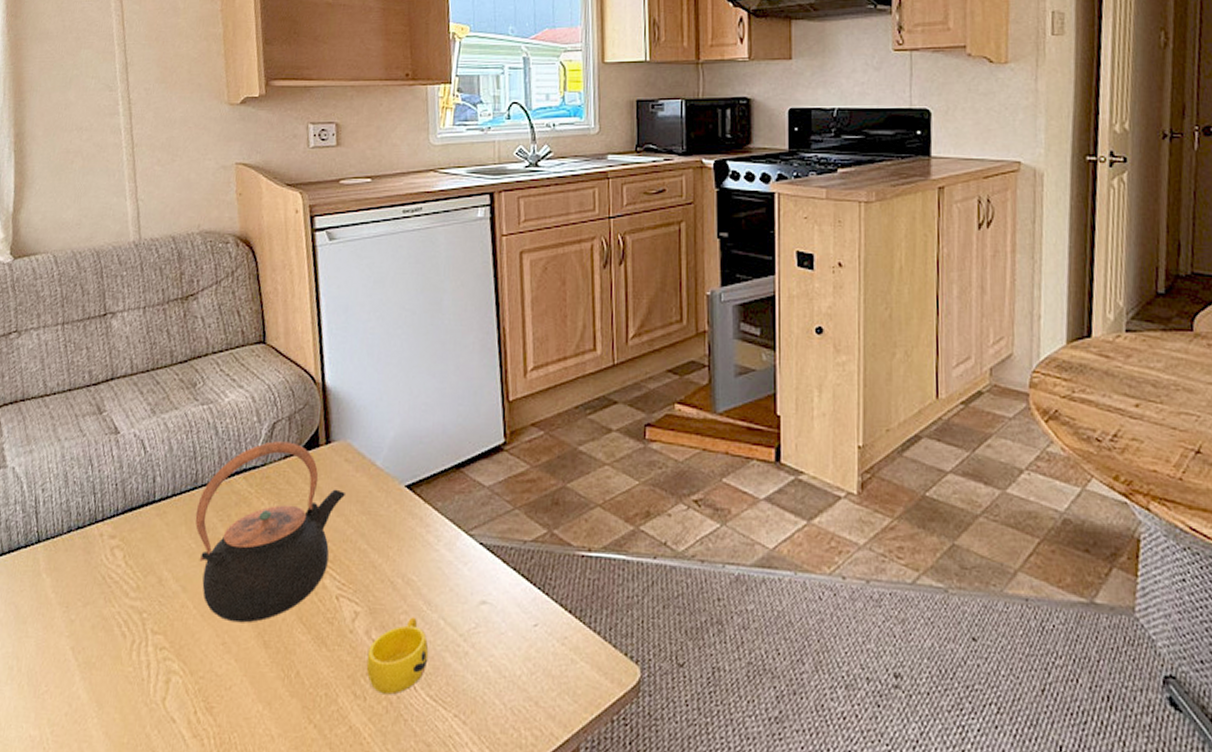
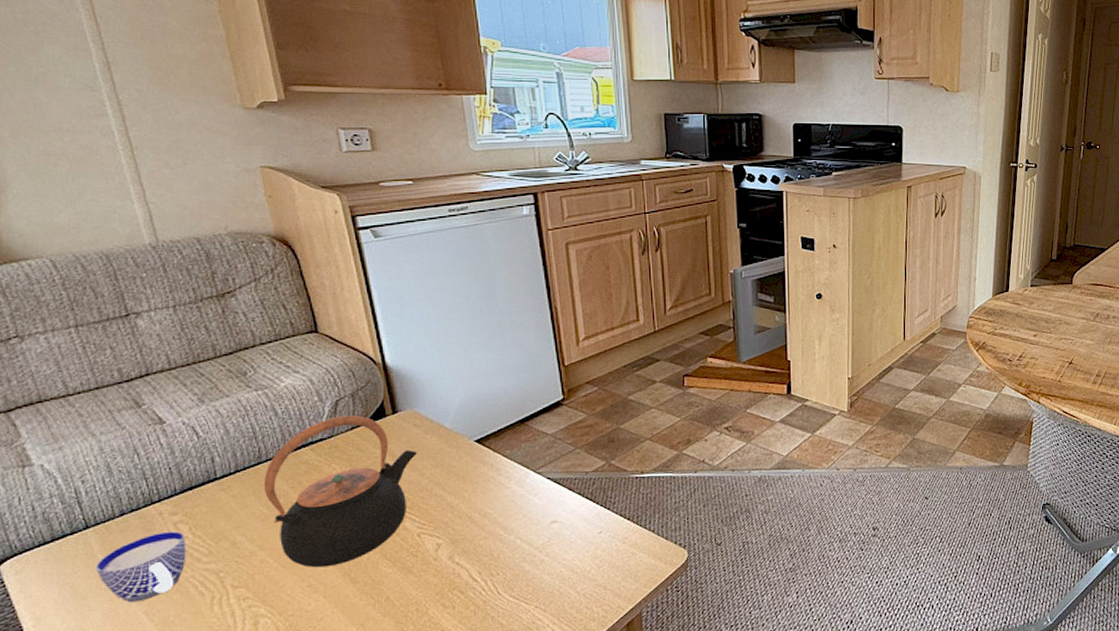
cup: none [38,556,119,635] -> present [95,531,187,603]
cup: present [366,617,429,695] -> none [452,540,509,602]

